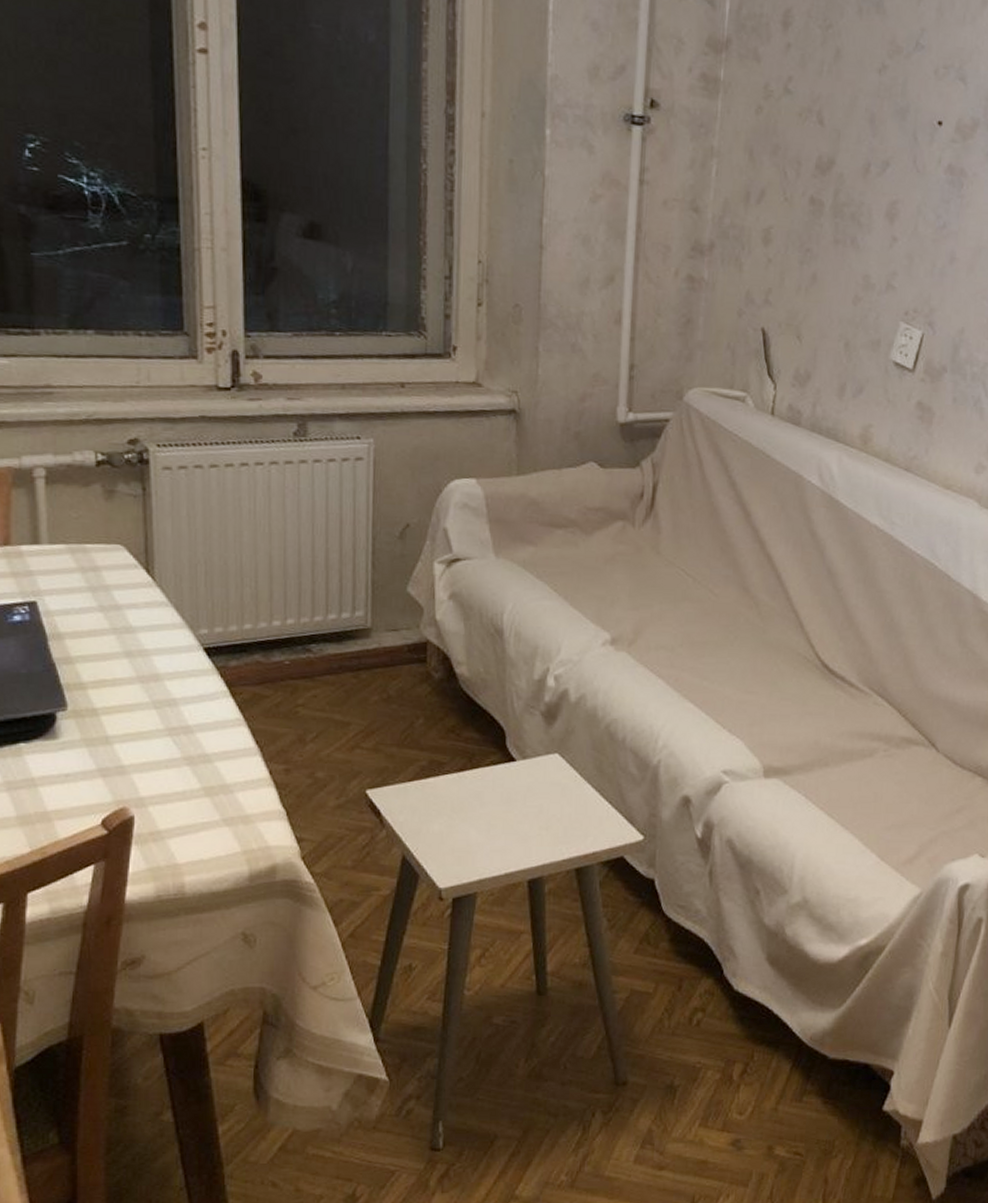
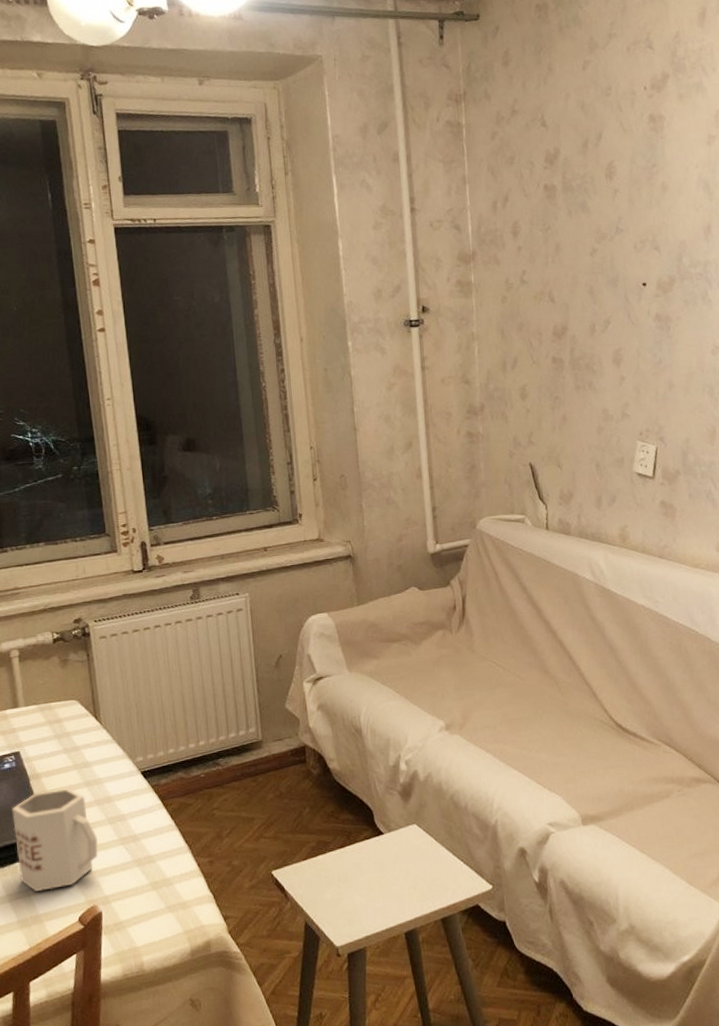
mug: none [18,656,137,782] -> present [11,788,99,891]

